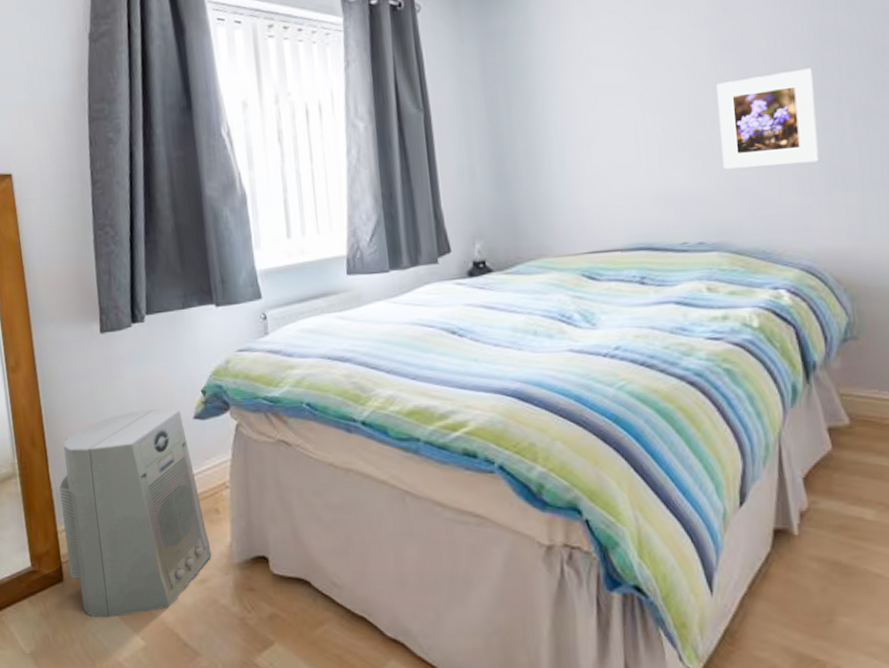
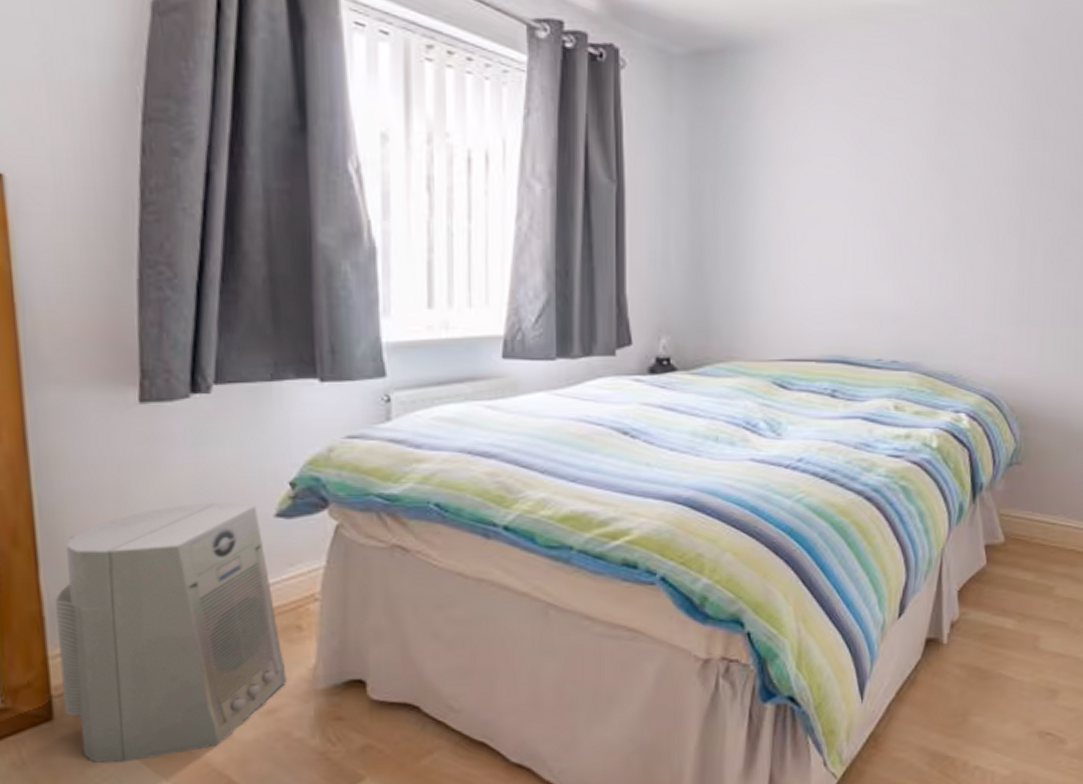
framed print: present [717,68,819,169] -> none [924,203,1016,295]

